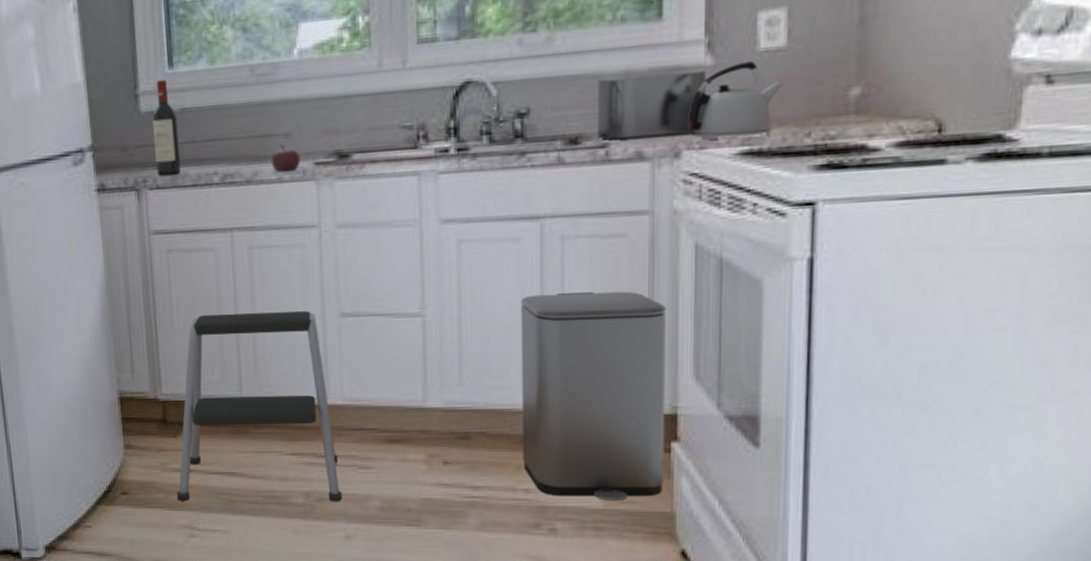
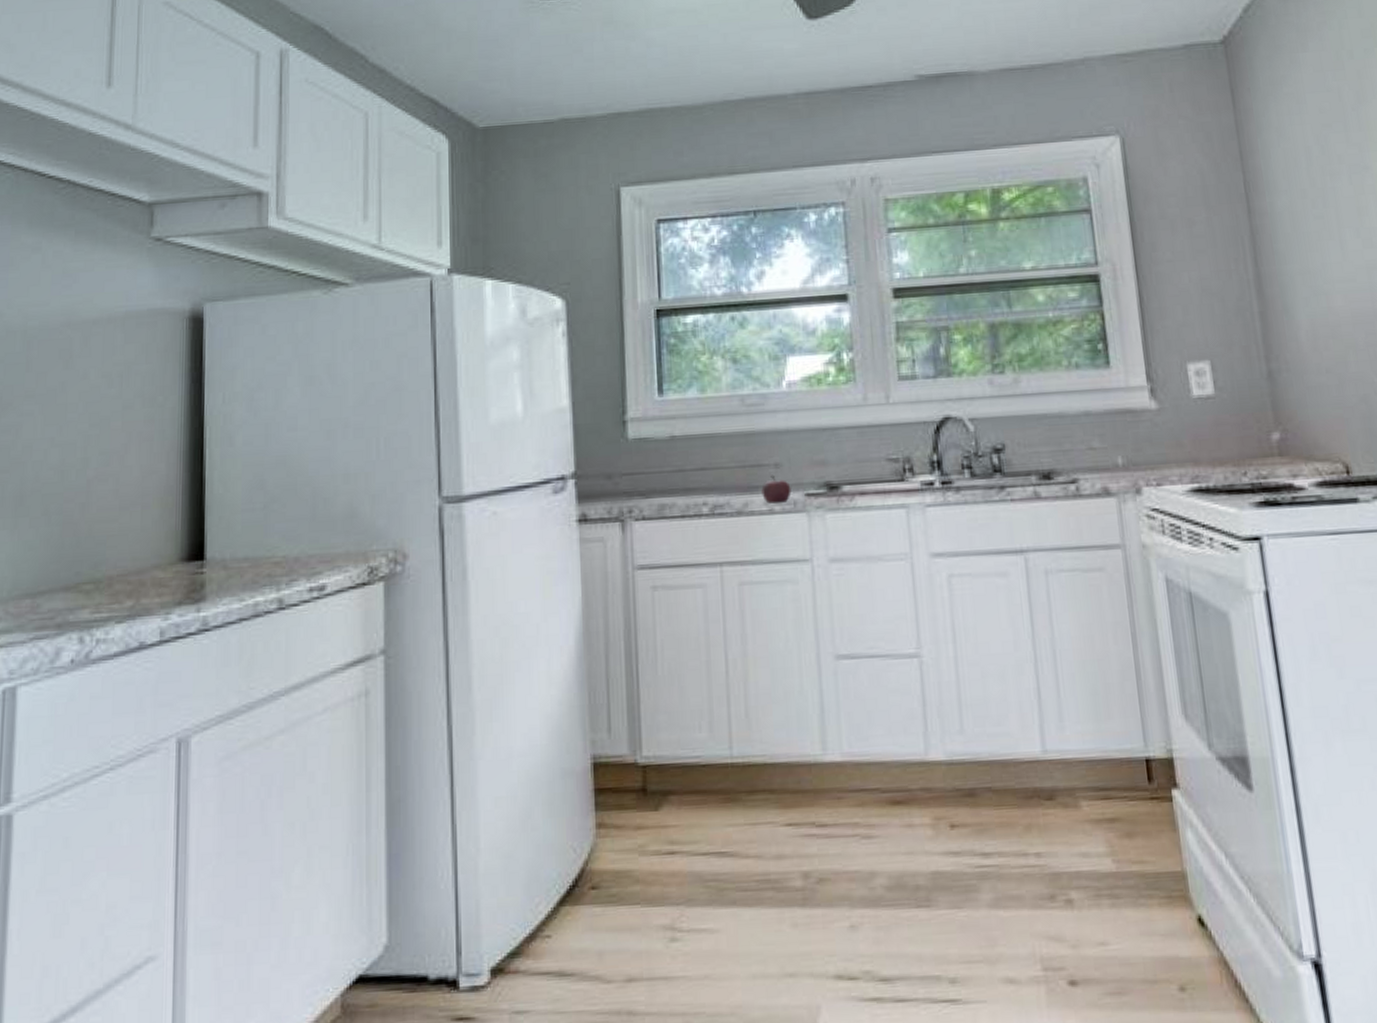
wine bottle: present [152,79,181,177] -> none [640,406,669,508]
step stool: present [176,311,342,502] -> none [656,654,845,894]
pedal bin: present [520,291,666,501] -> none [1013,626,1171,862]
toaster: present [596,69,708,142] -> none [1062,412,1156,478]
kettle: present [688,61,784,141] -> none [1143,407,1218,478]

